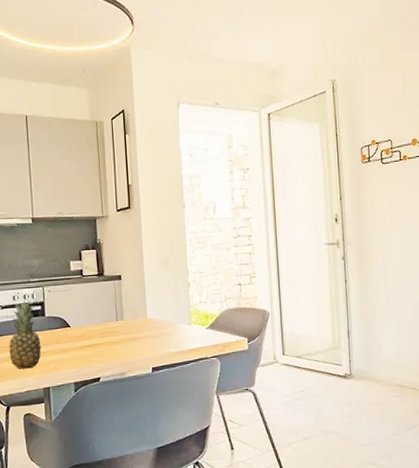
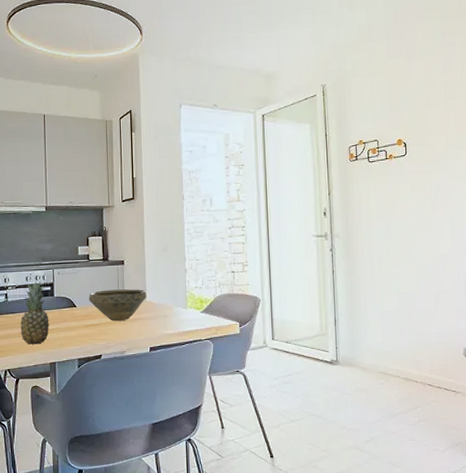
bowl: none [83,305,147,341] -> present [88,289,146,322]

